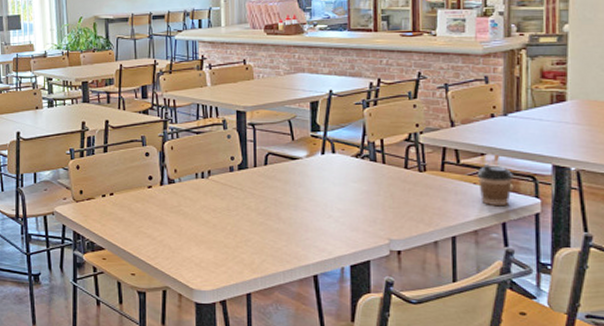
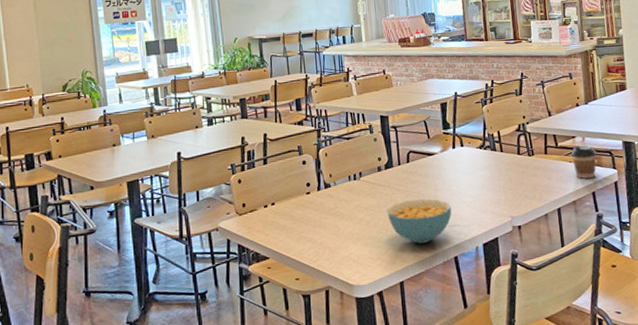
cereal bowl: none [237,207,315,256] -> present [387,199,452,244]

